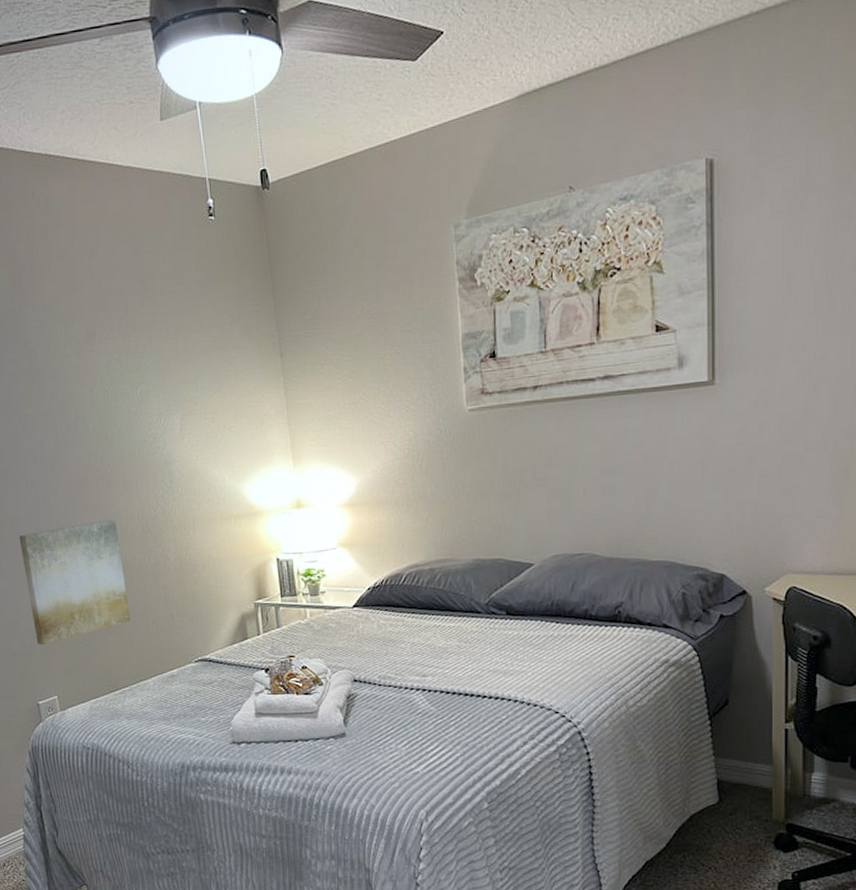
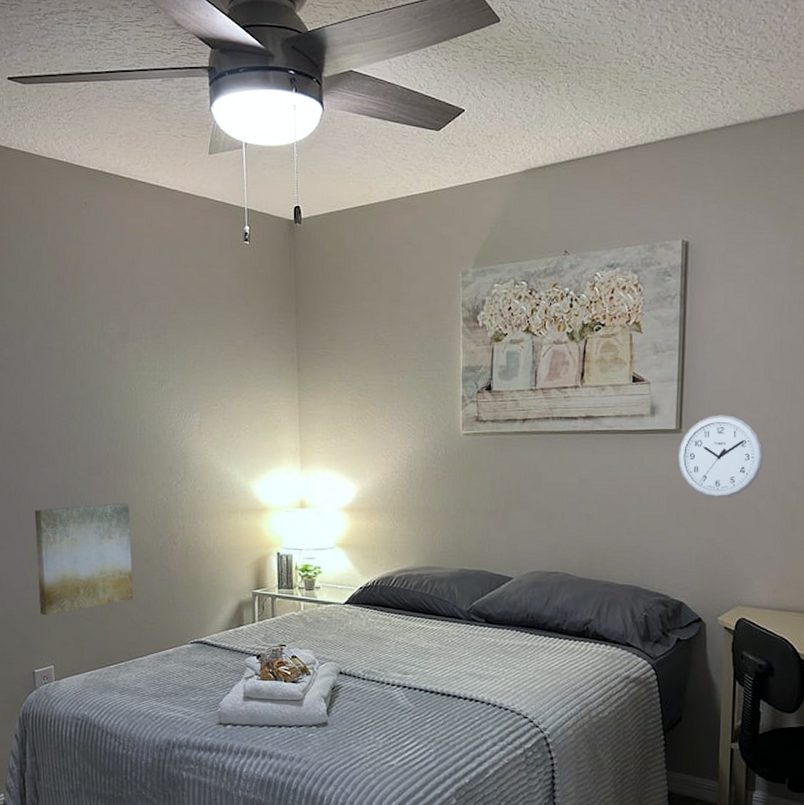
wall clock: none [711,359,810,455] -> present [677,415,763,498]

